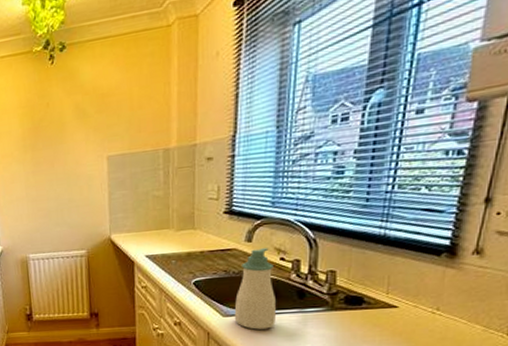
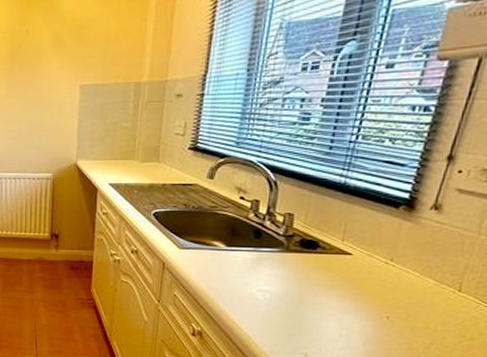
soap bottle: present [234,248,277,330] -> none [190,186,233,264]

